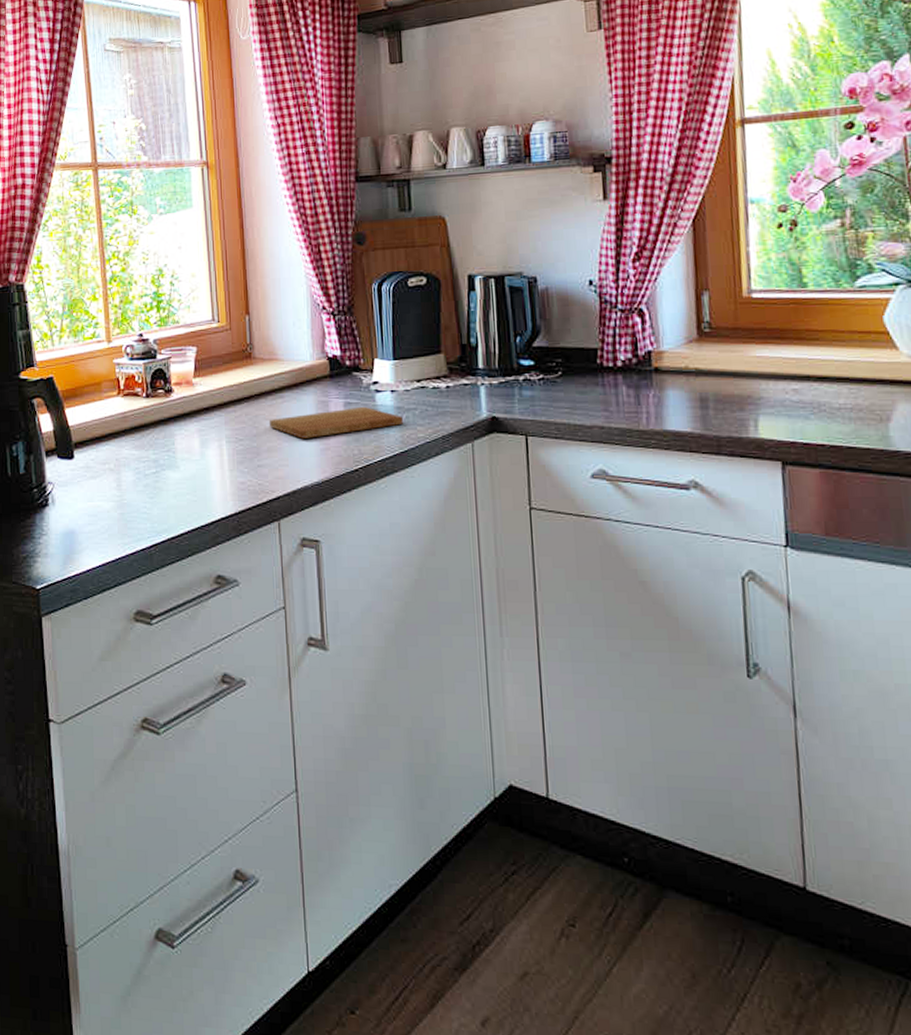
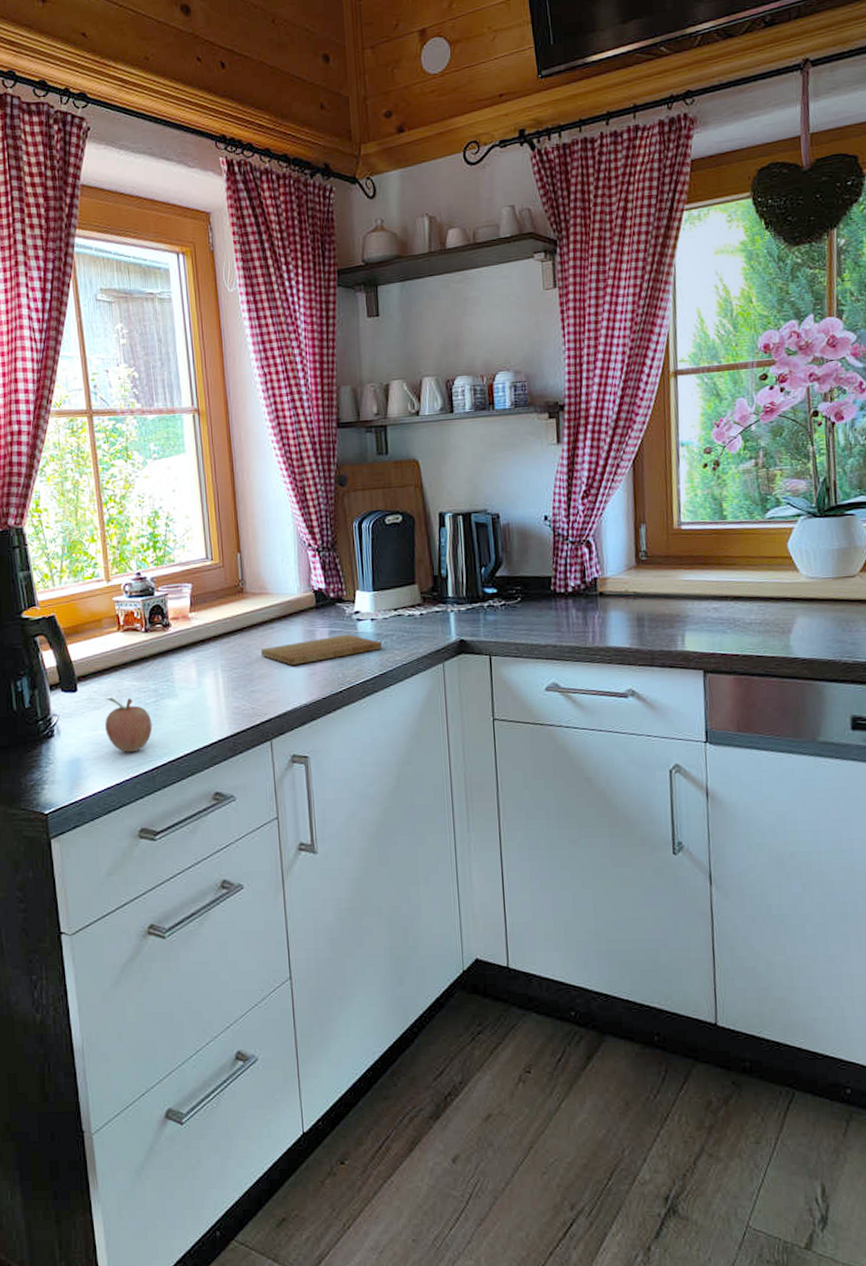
fruit: none [102,466,152,527] -> present [105,697,153,753]

